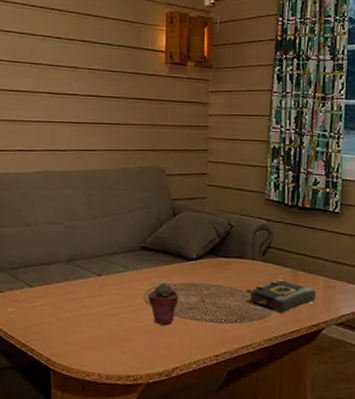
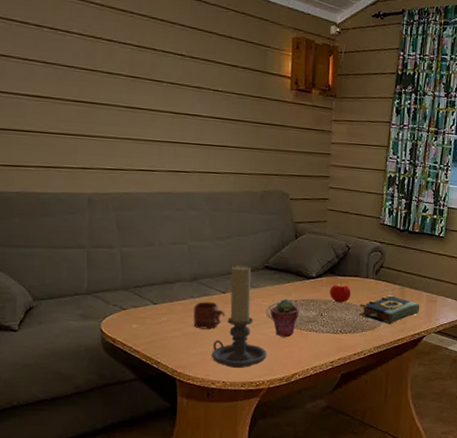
mug: none [68,284,102,315] -> present [193,301,226,329]
candle holder: none [87,245,145,359] -> present [212,264,267,368]
fruit: none [212,265,236,288] -> present [329,283,352,303]

